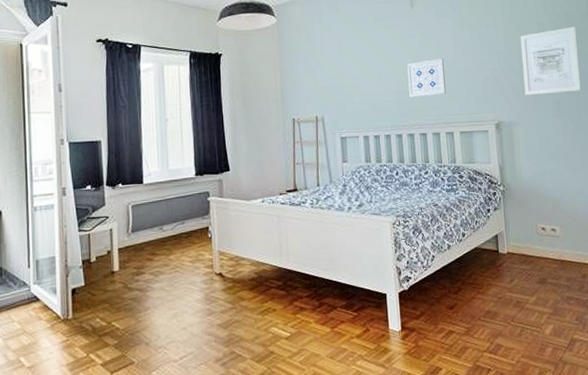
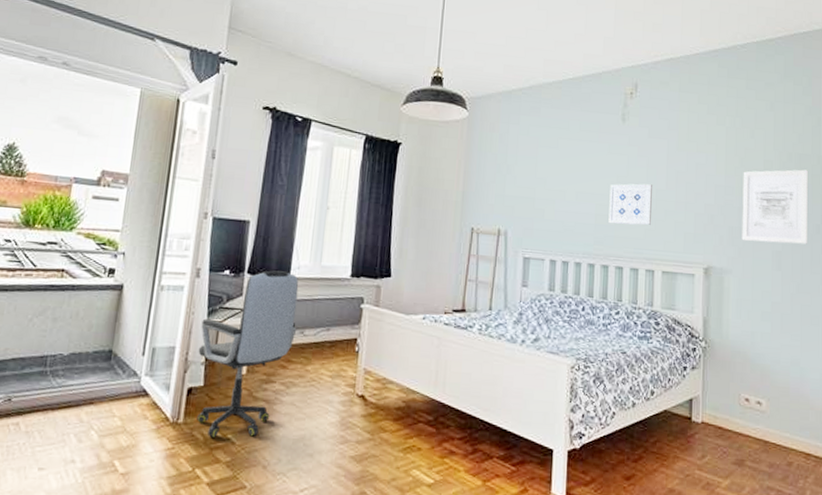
office chair: none [74,179,156,326] -> present [197,270,299,437]

